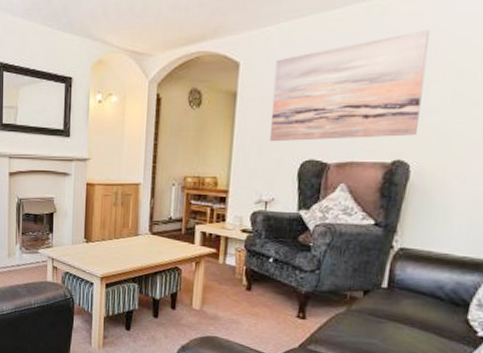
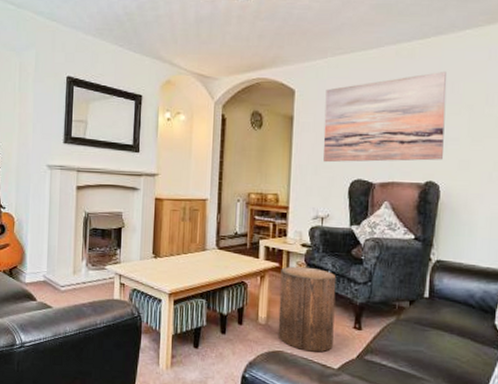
stool: none [212,252,280,340] -> present [277,266,337,352]

